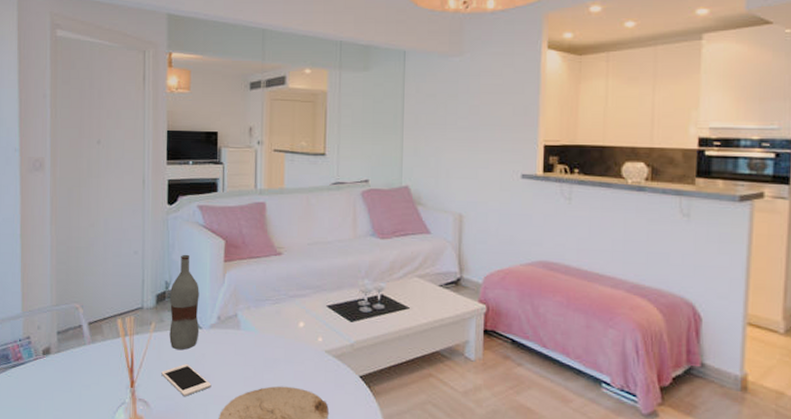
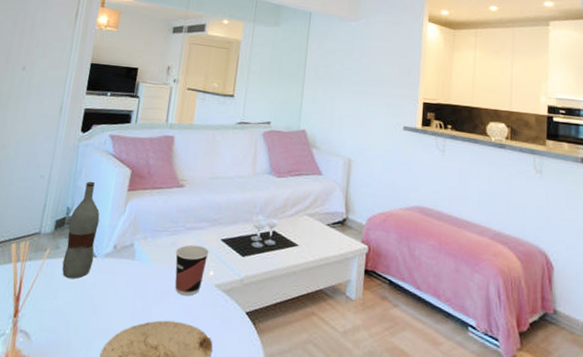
cell phone: present [161,363,212,396] -> none [48,293,98,329]
cup: none [281,312,316,363] -> present [175,244,209,296]

